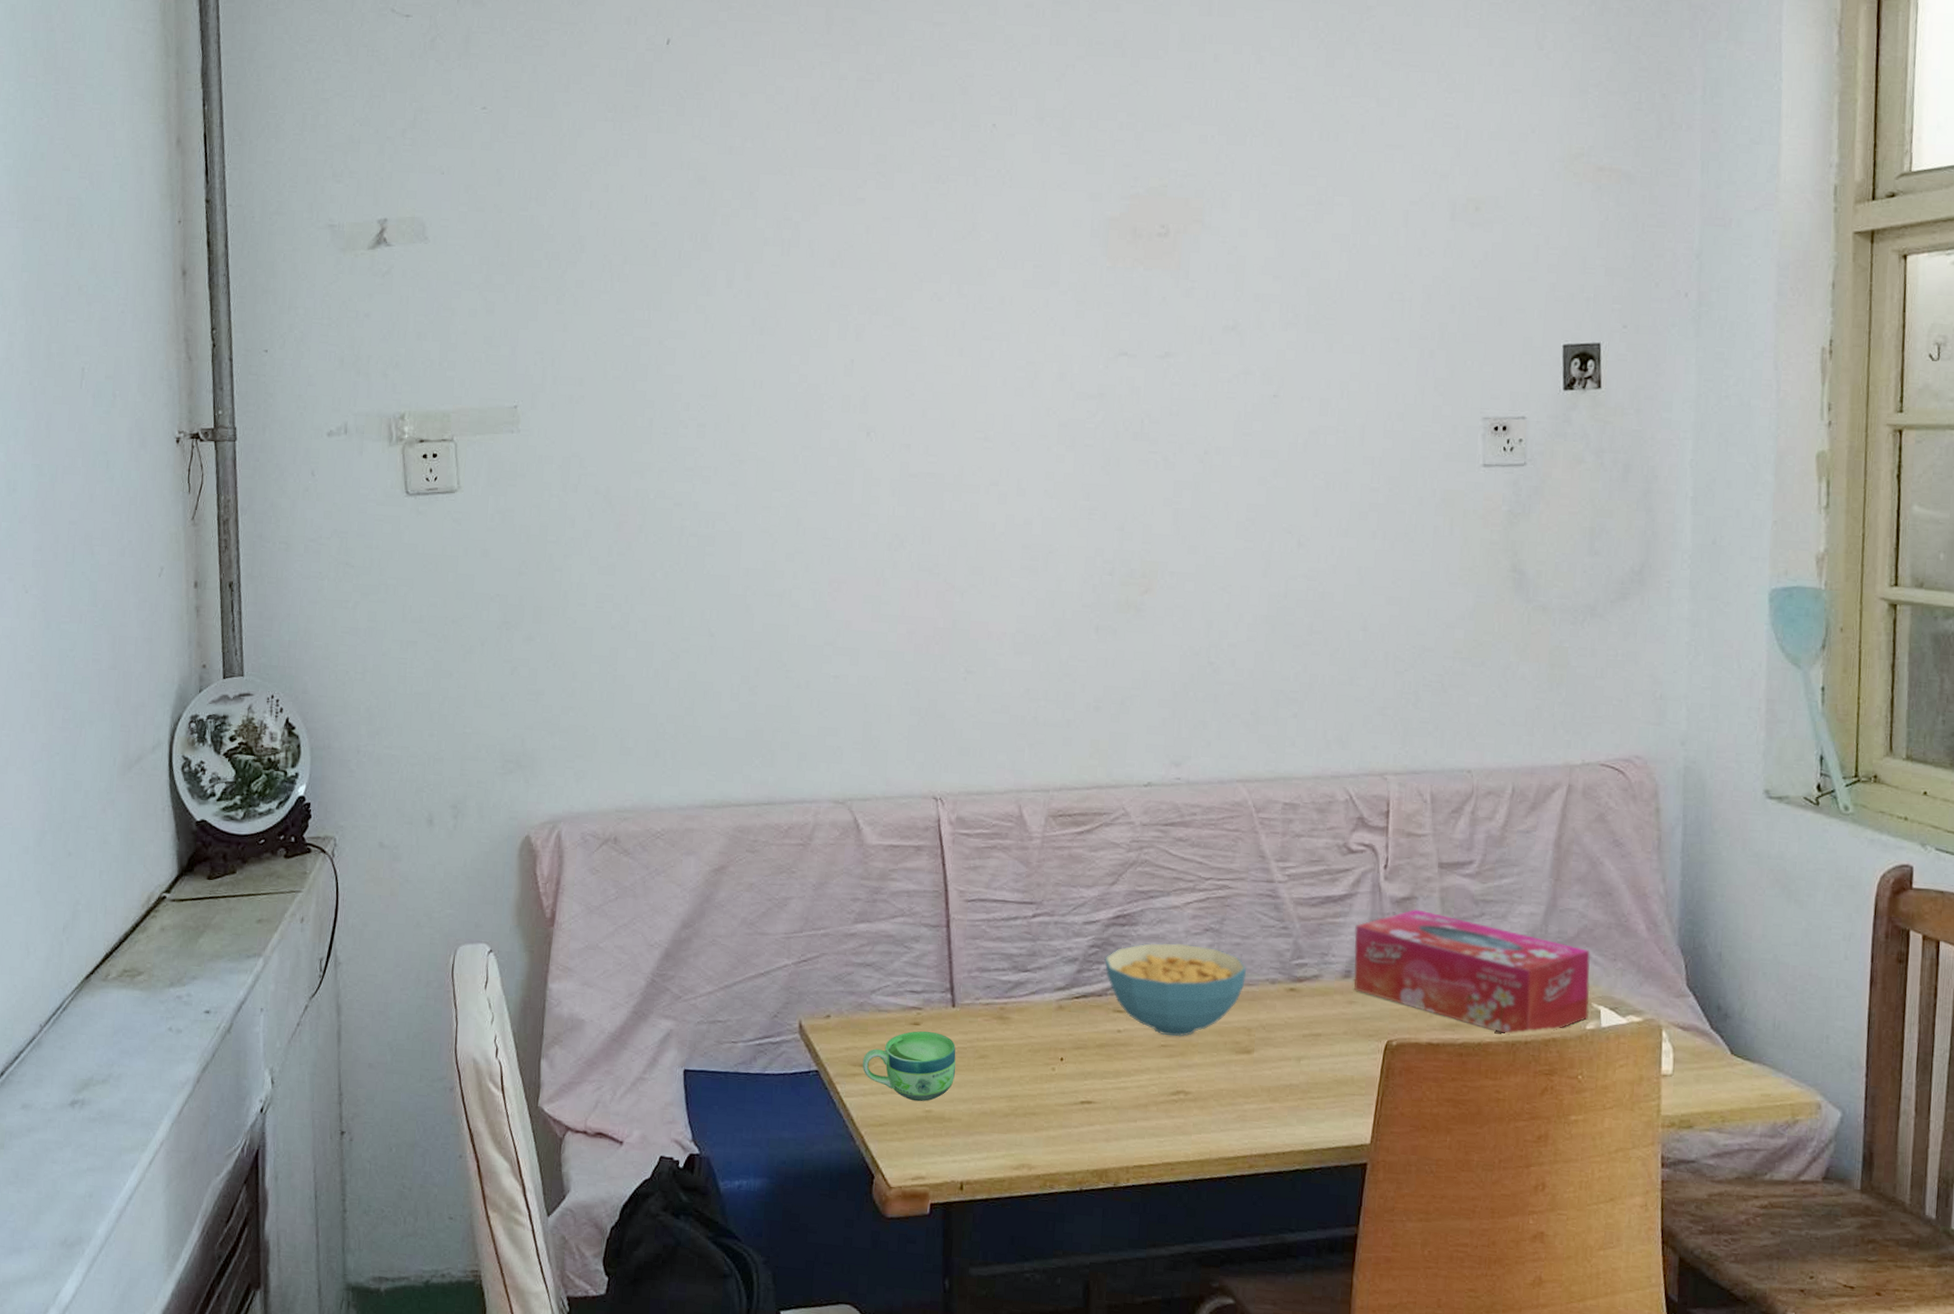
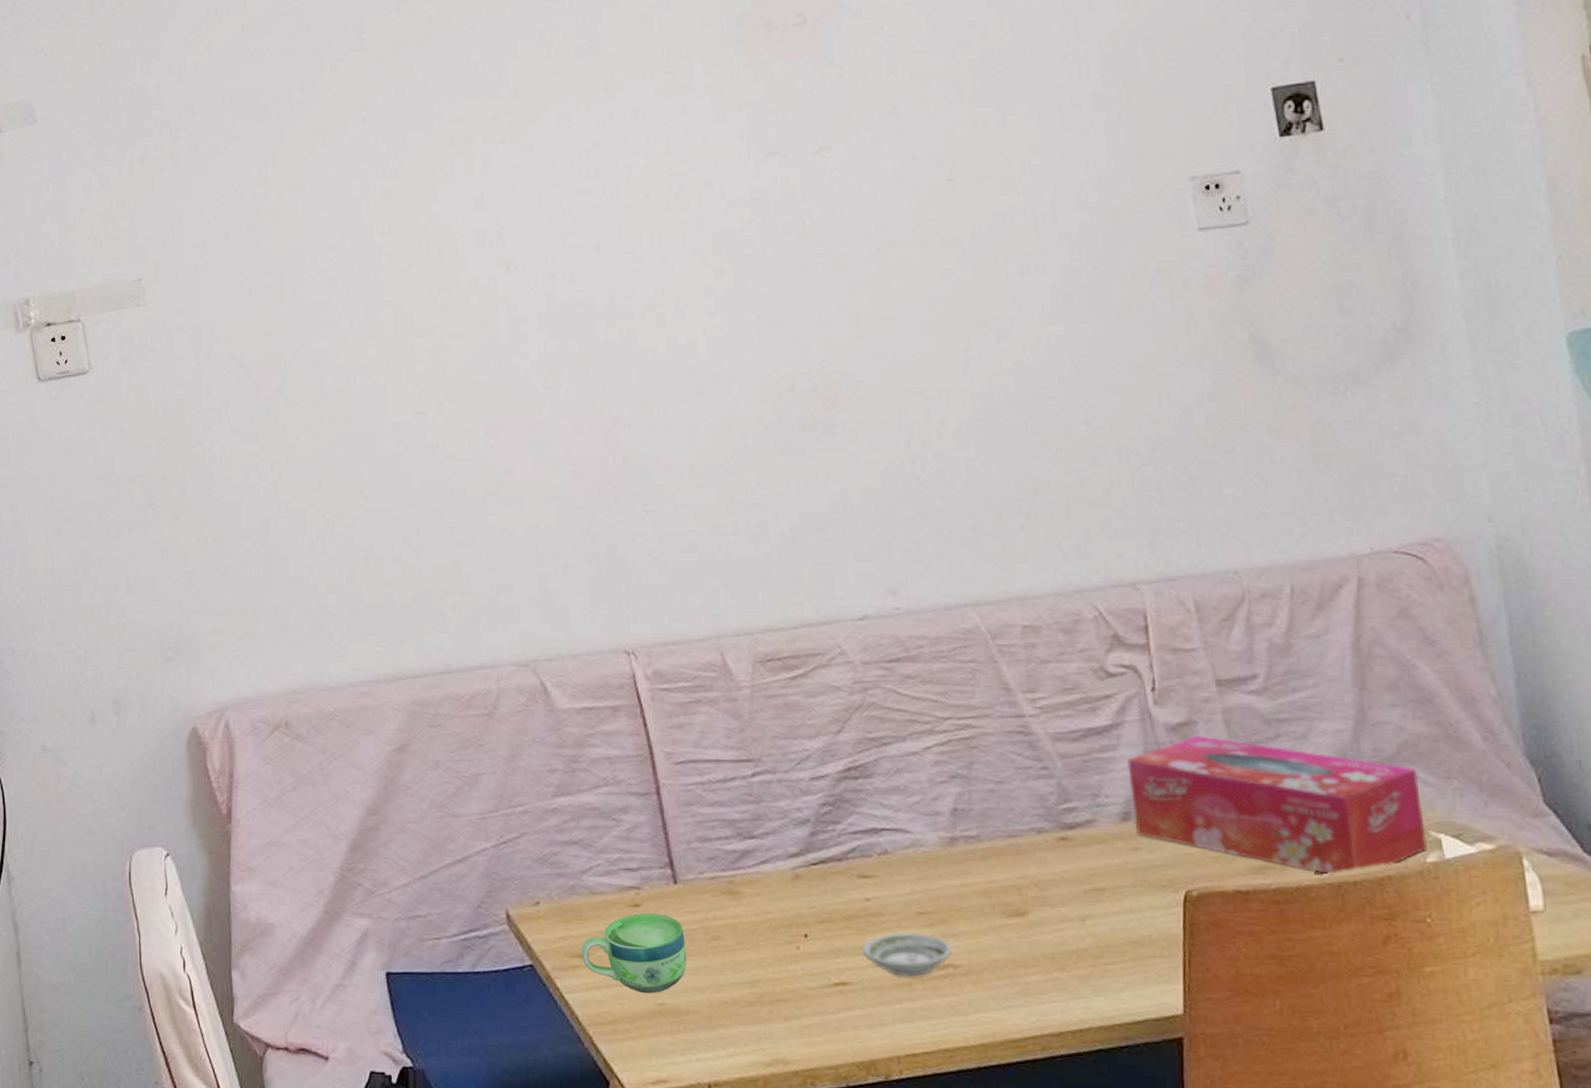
cereal bowl: present [1104,943,1246,1037] -> none [840,794,1007,902]
saucer: none [1109,1060,1186,1100] -> present [862,931,953,977]

